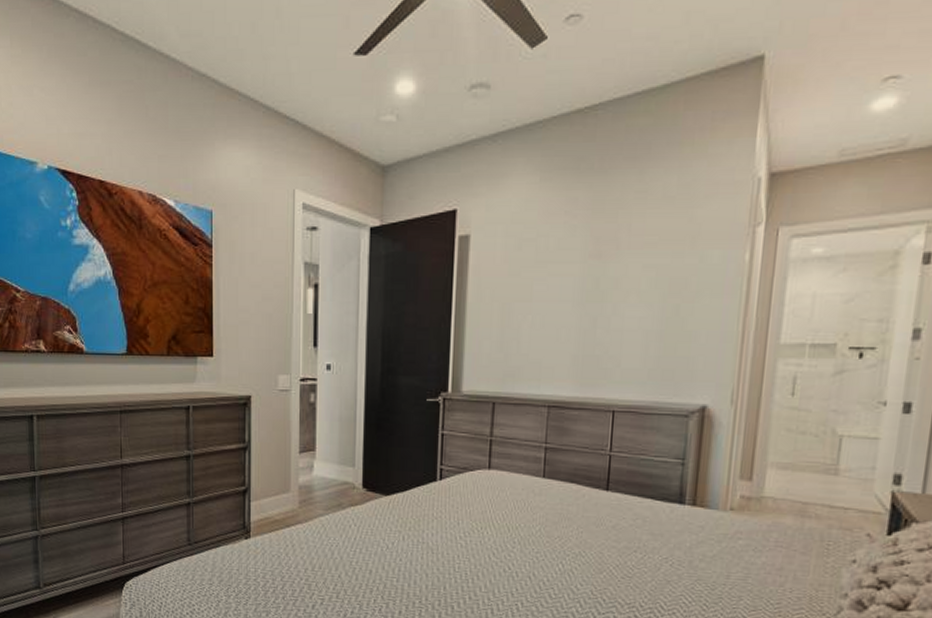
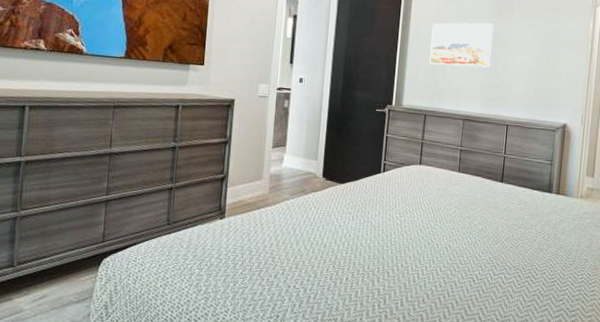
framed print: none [497,269,589,334] -> present [429,23,494,68]

